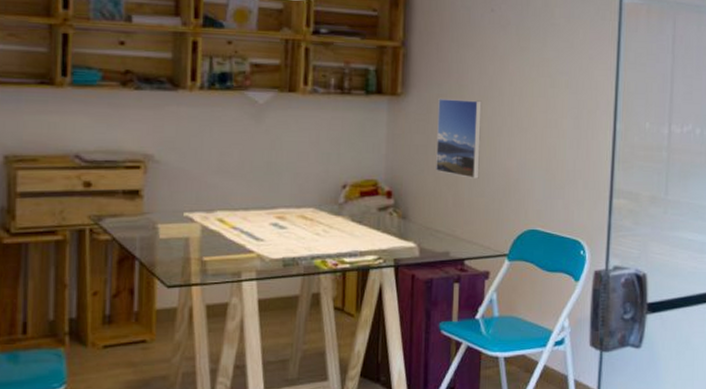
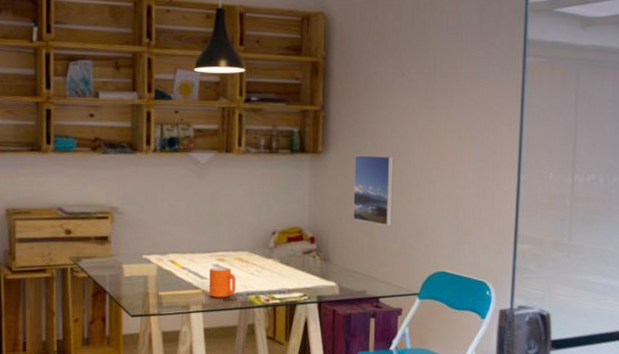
mug: none [265,226,298,263] -> present [208,267,236,298]

